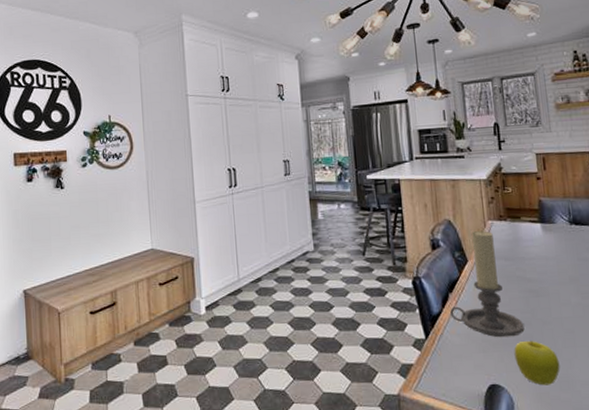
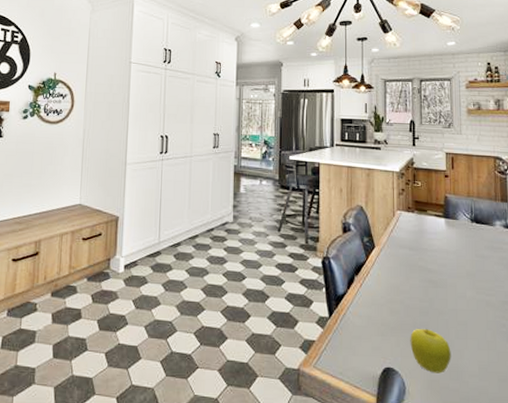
candle holder: present [450,231,525,338] -> none [354,219,422,324]

